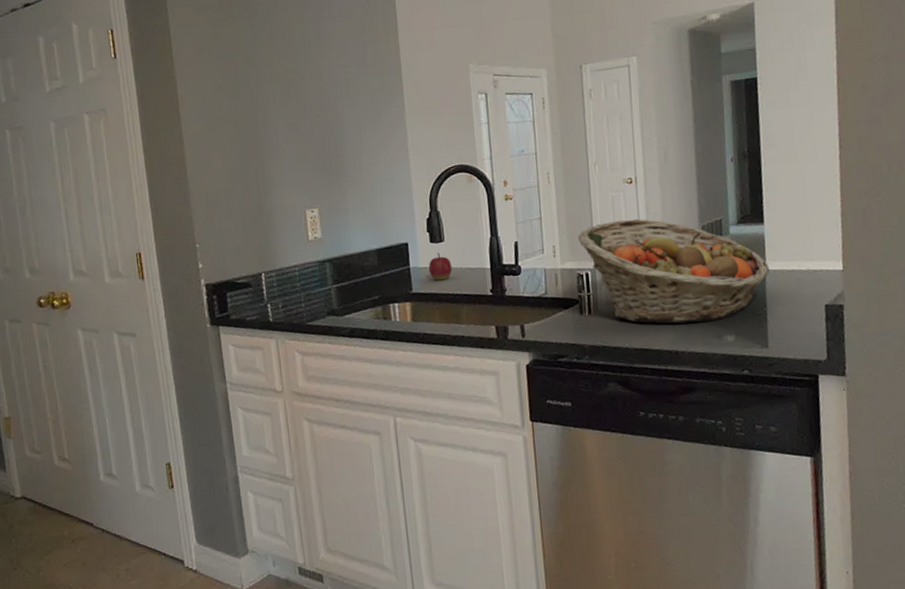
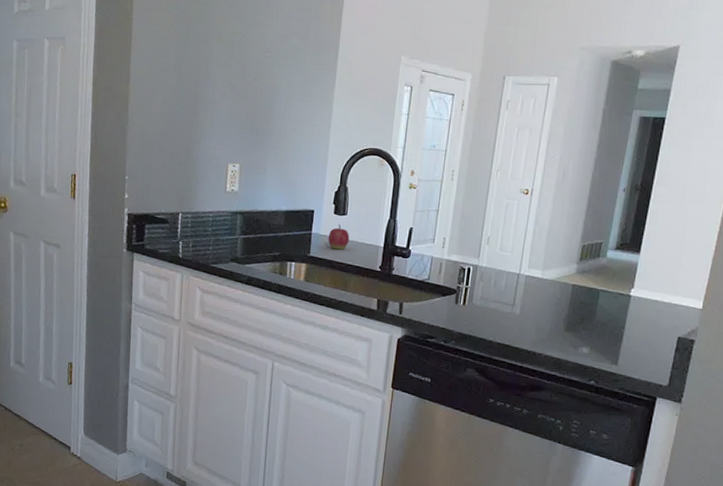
fruit basket: present [578,218,769,324] -> none [468,225,635,332]

